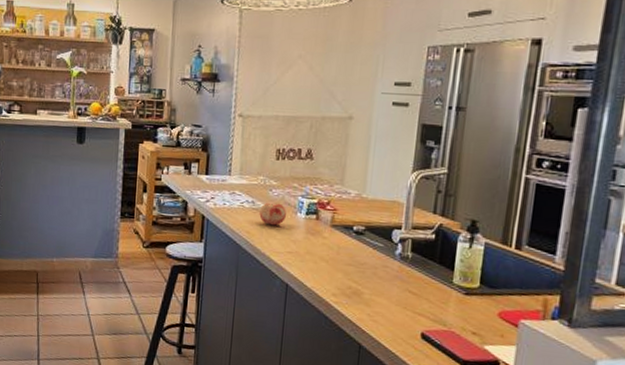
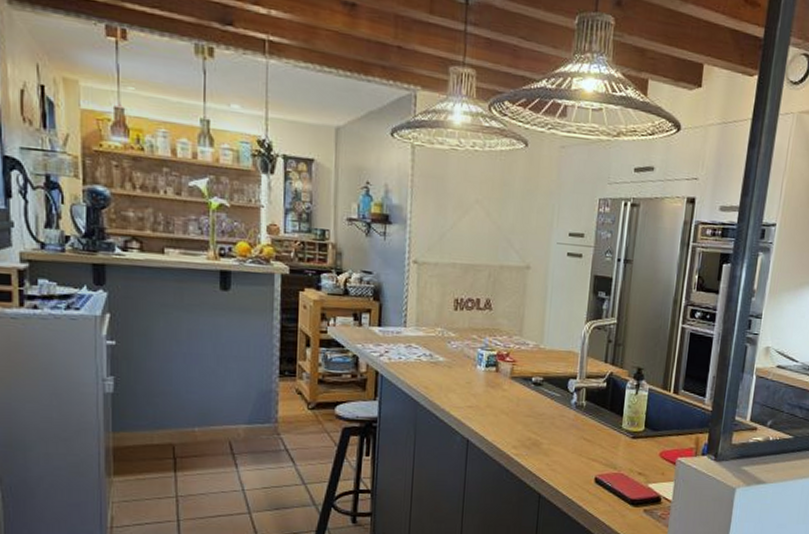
fruit: present [259,203,286,226] -> none [438,356,466,380]

